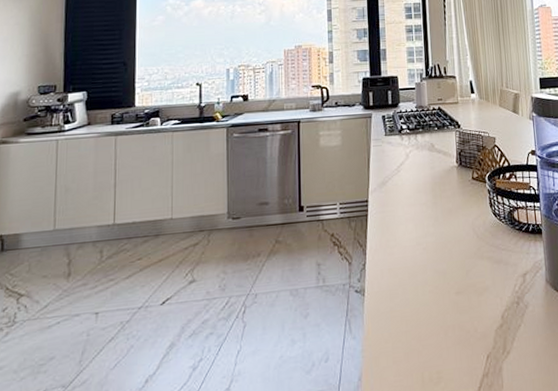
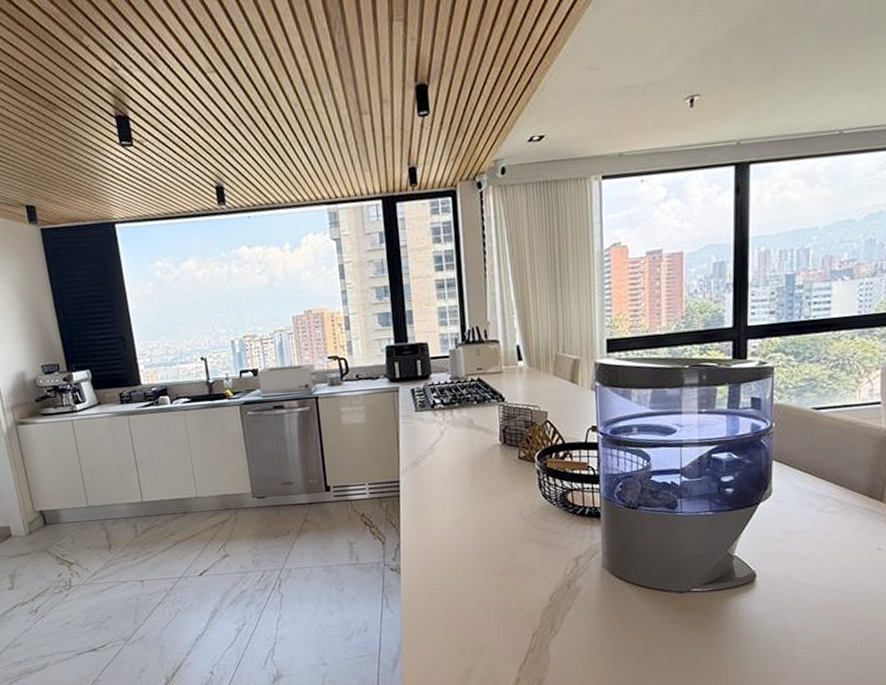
toaster: none [247,91,301,122] -> present [257,363,317,399]

